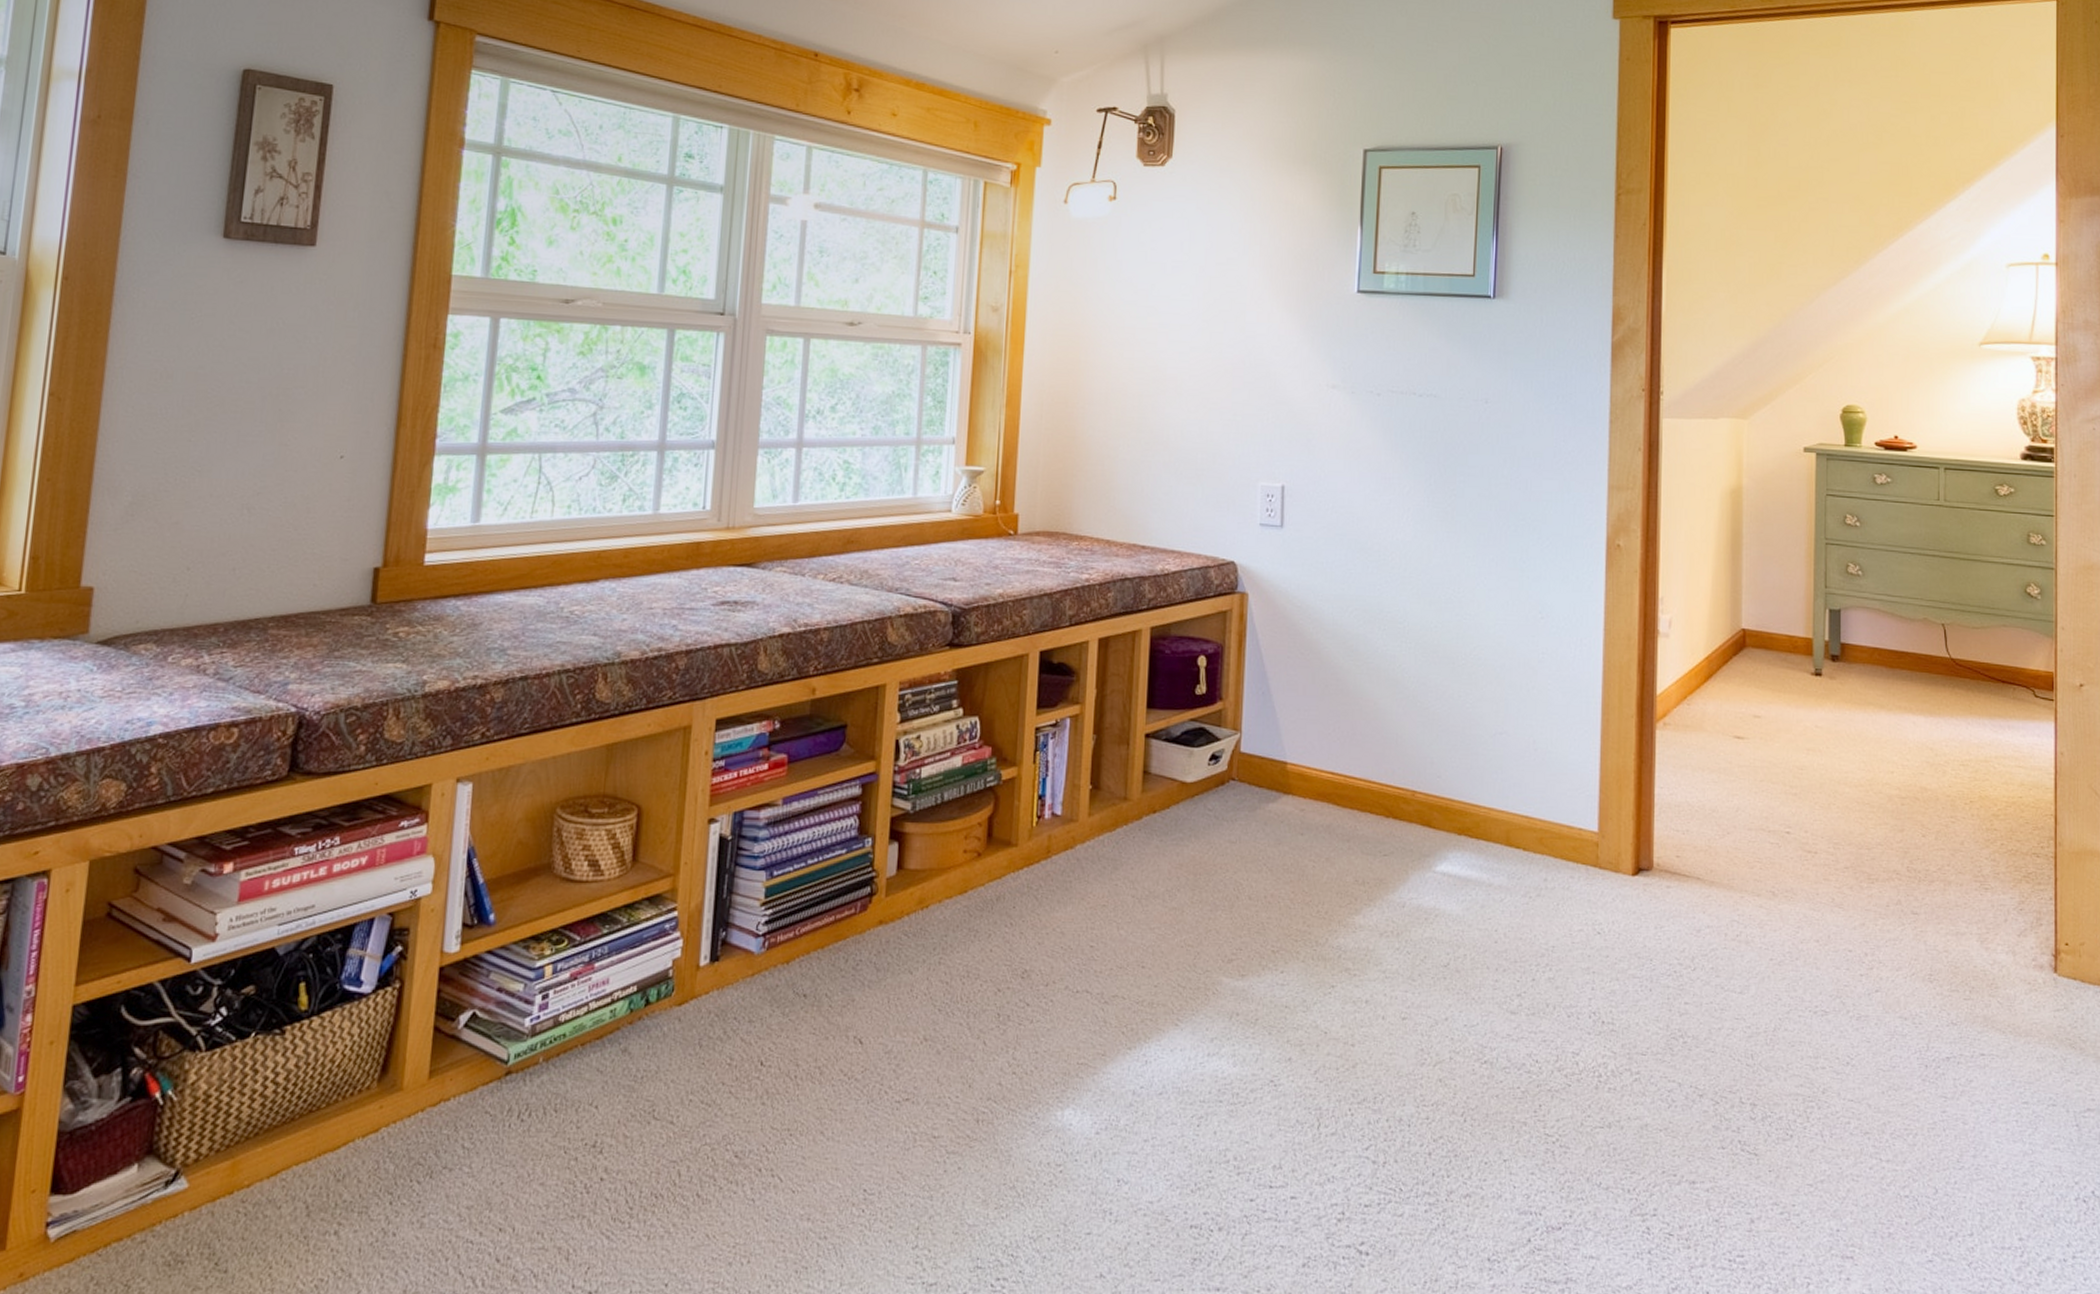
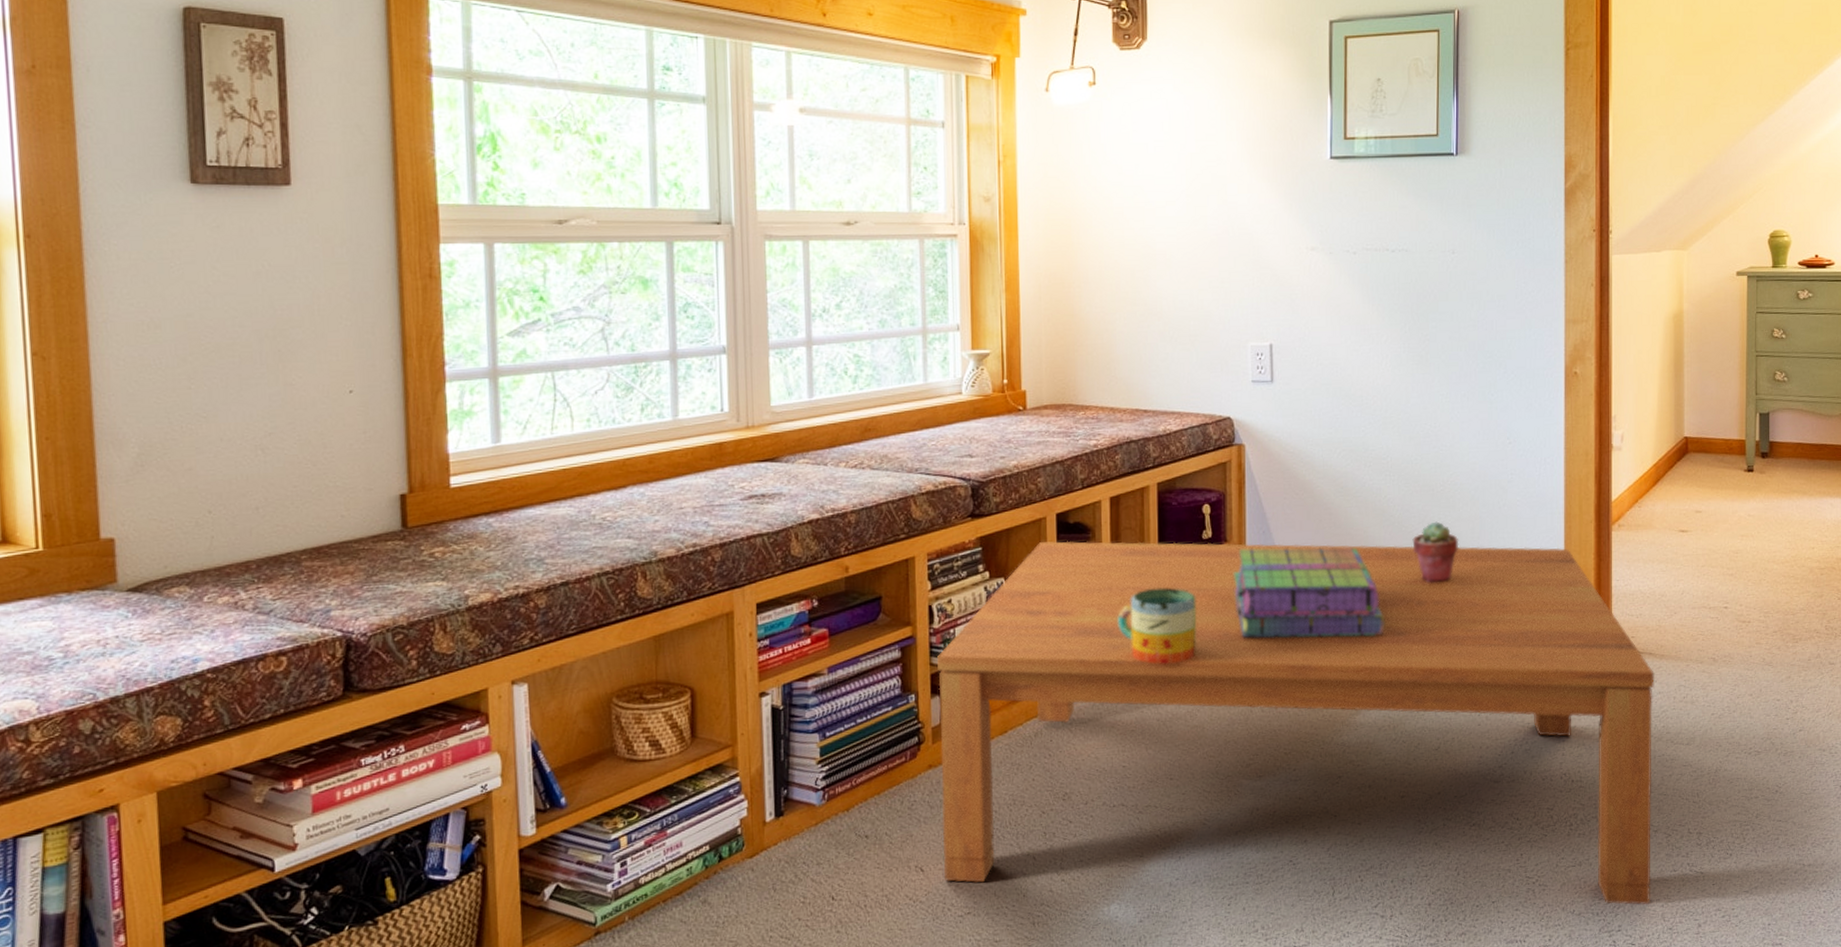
coffee table: none [885,681,1702,1187] -> present [937,541,1654,906]
mug: none [1096,744,1183,833] -> present [1117,587,1196,664]
stack of books: none [1226,710,1394,825] -> present [1234,547,1386,638]
potted succulent: none [1428,699,1481,771] -> present [1412,521,1459,583]

